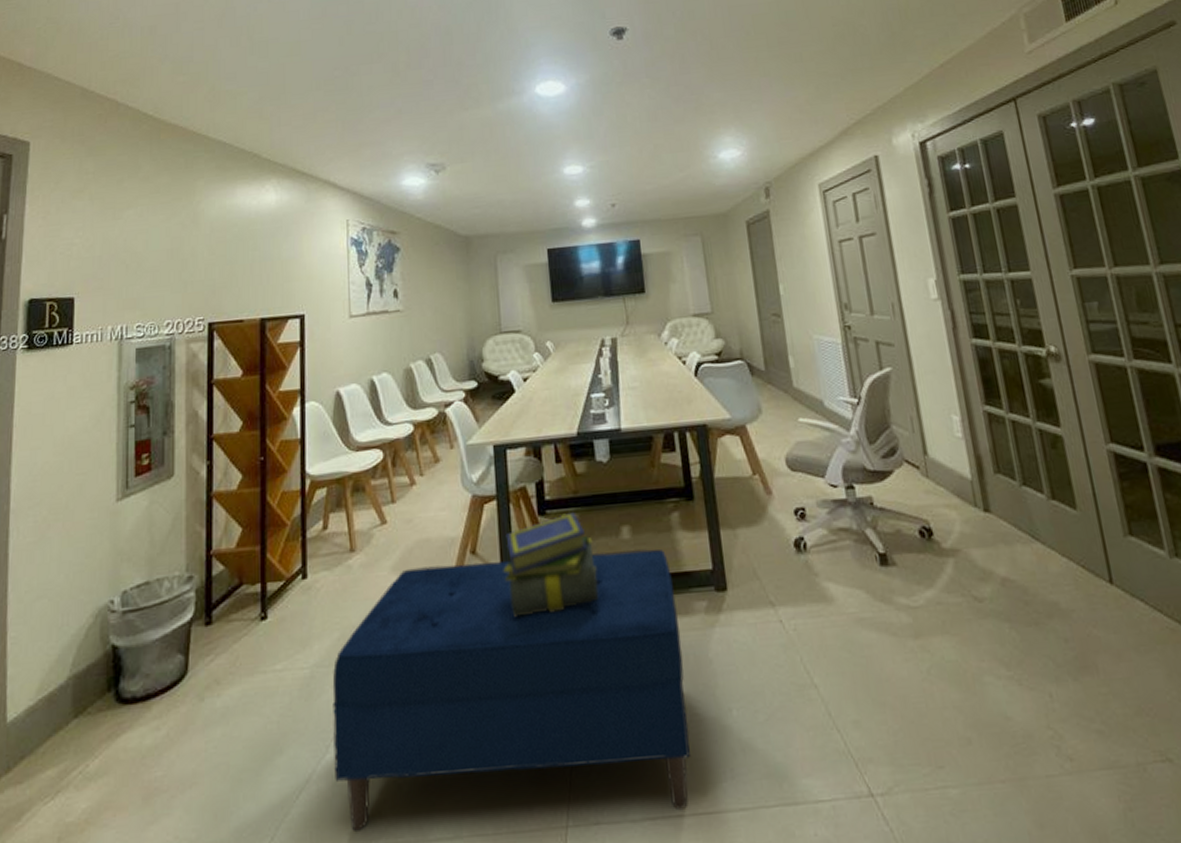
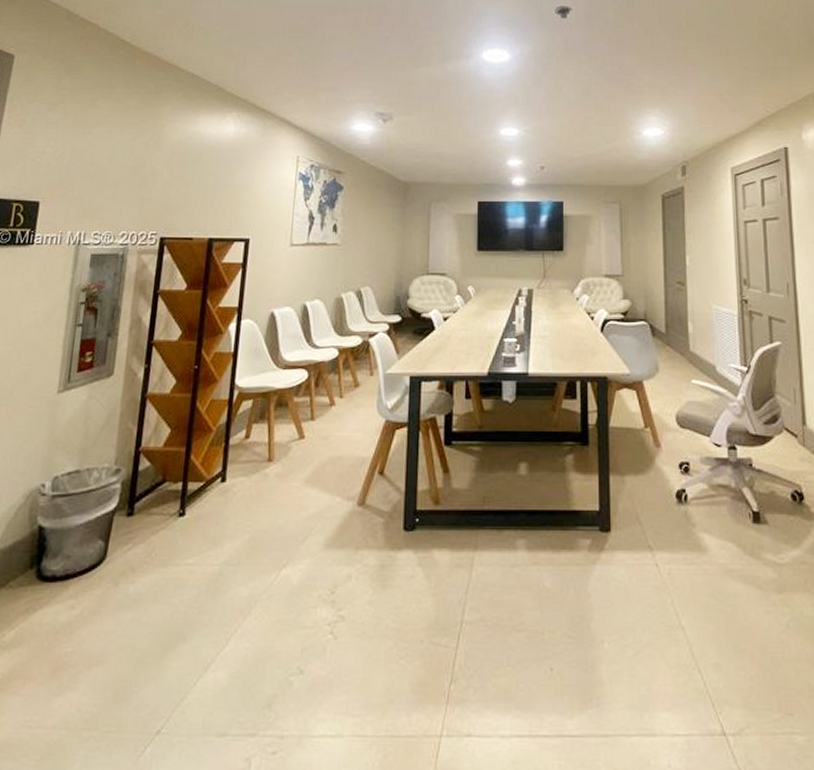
bench: present [332,548,690,831] -> none [231,482,564,732]
stack of books: present [503,512,598,617] -> none [407,446,493,536]

